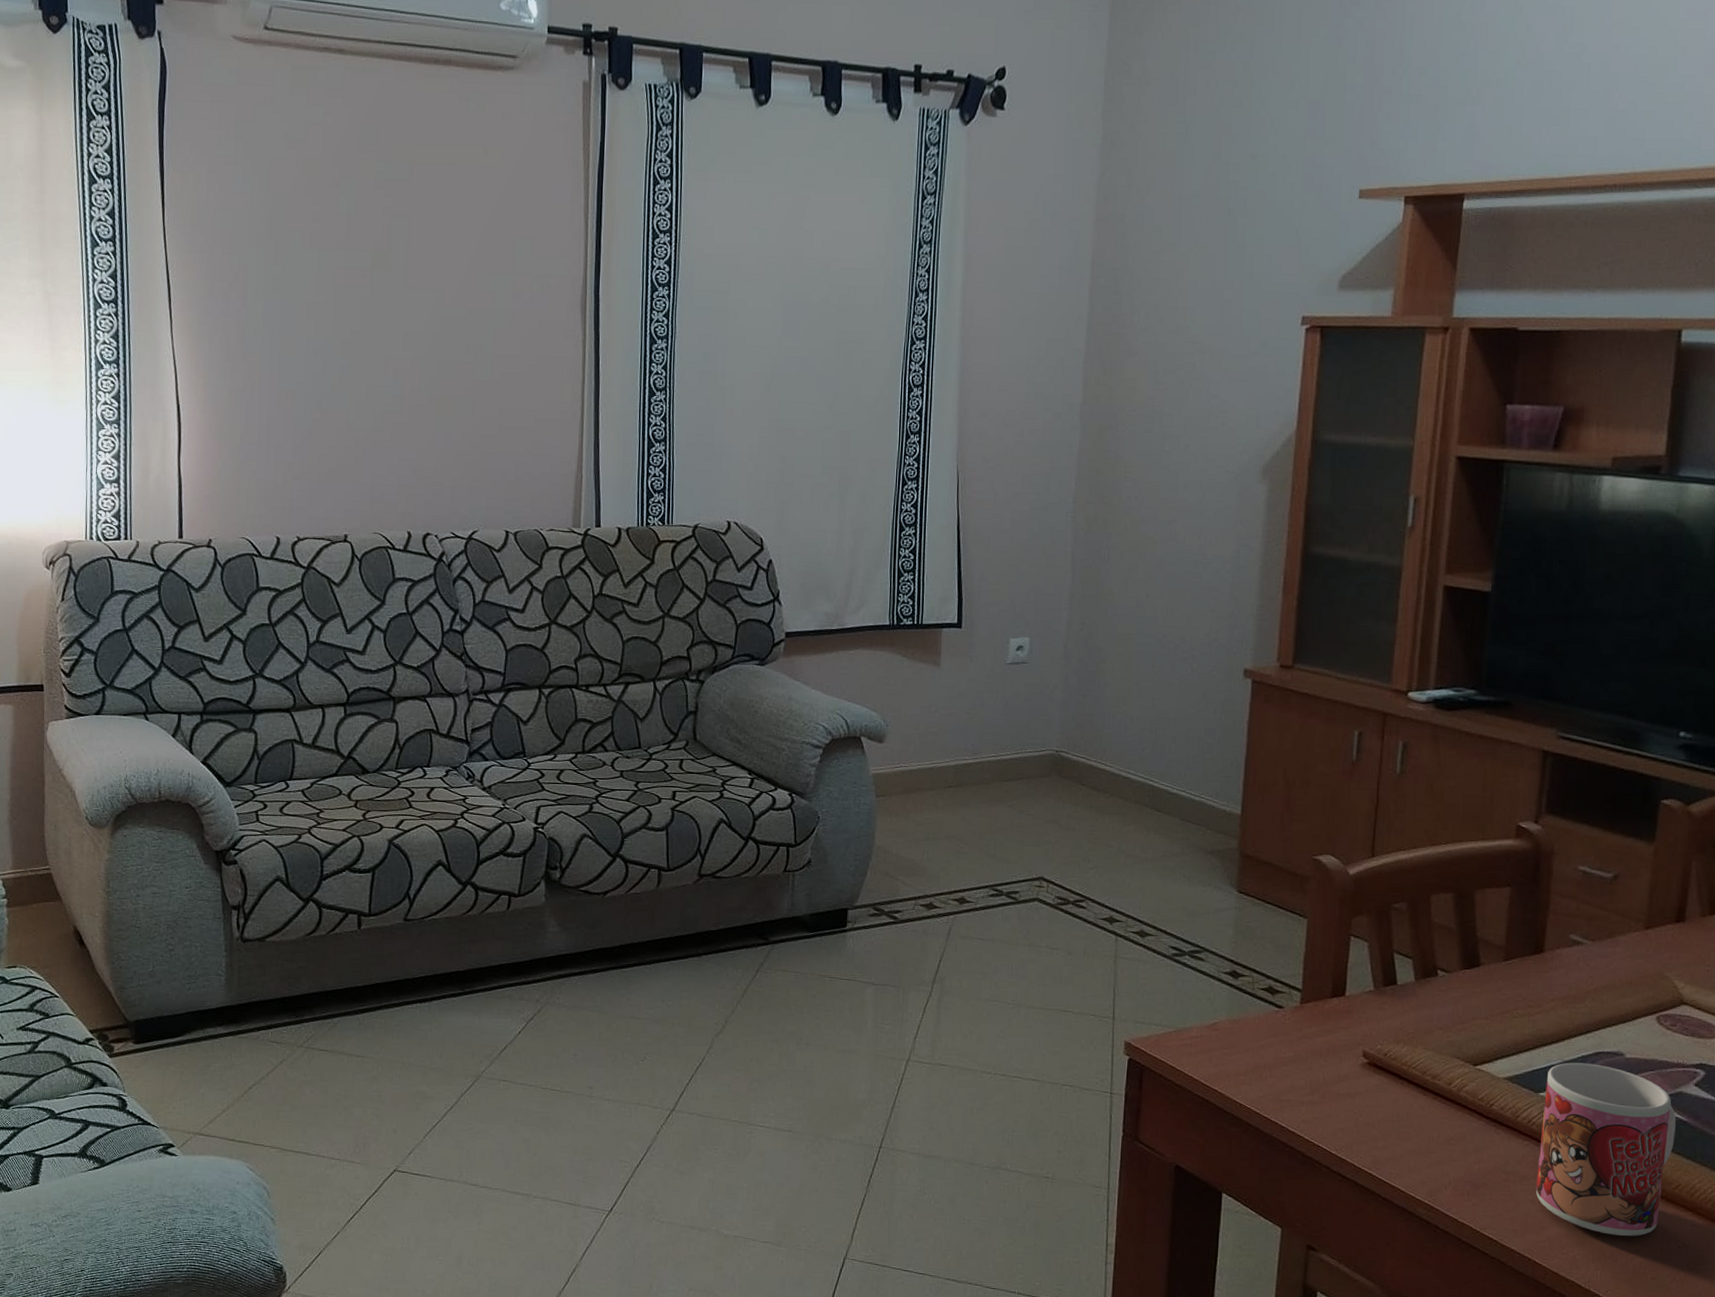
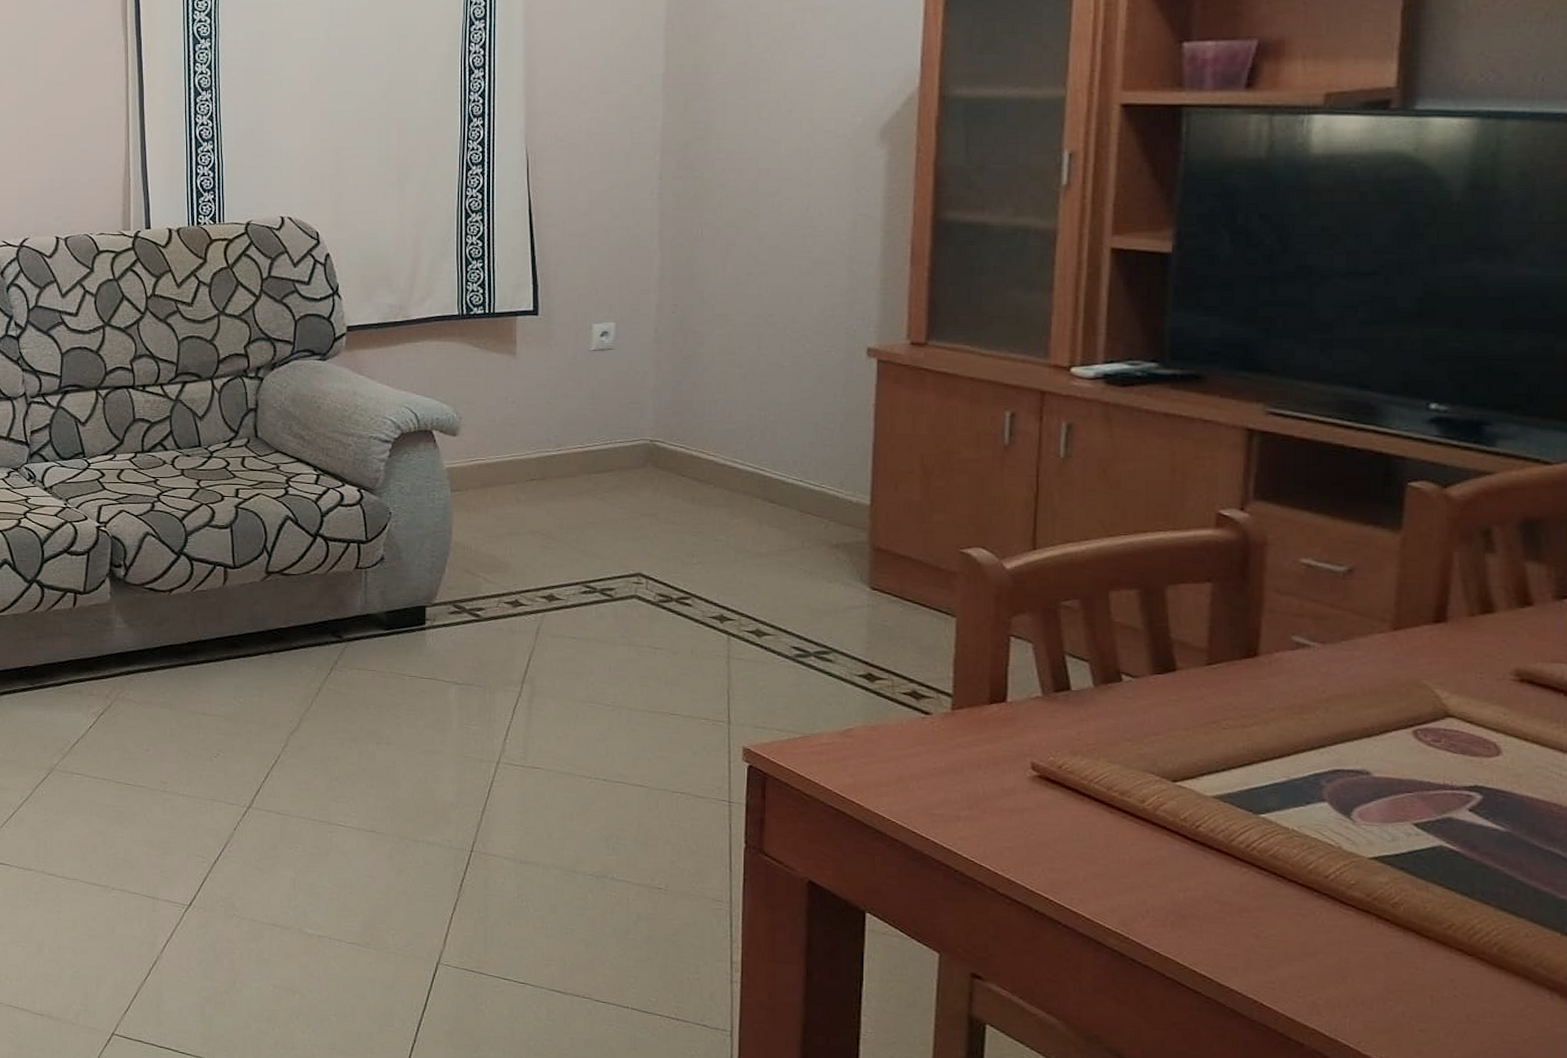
mug: present [1536,1062,1676,1237] -> none [1261,781,1444,982]

